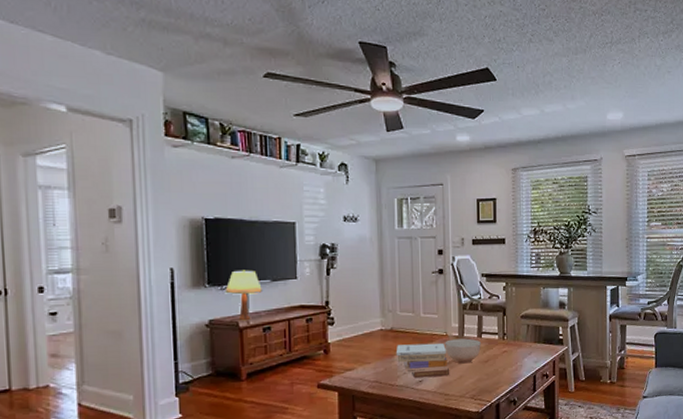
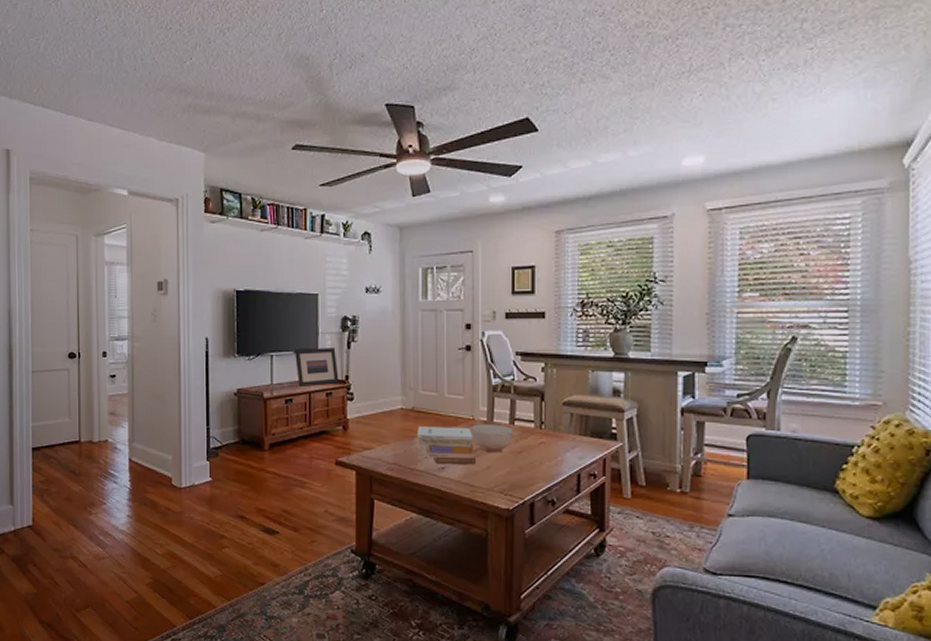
table lamp: present [225,270,262,321] -> none [252,341,285,392]
picture frame: none [272,275,319,315] -> present [295,348,339,388]

